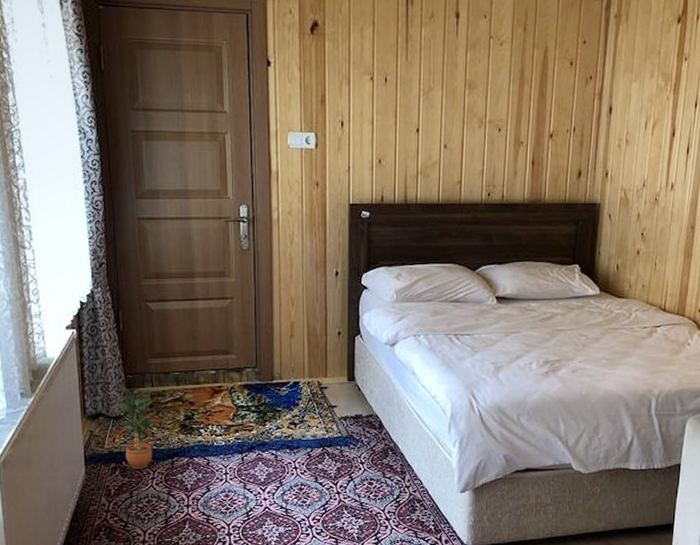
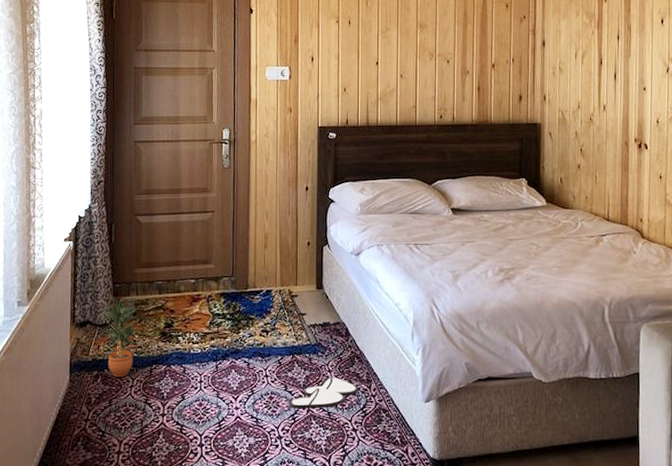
slippers: none [321,469,392,499] -> present [290,377,358,408]

